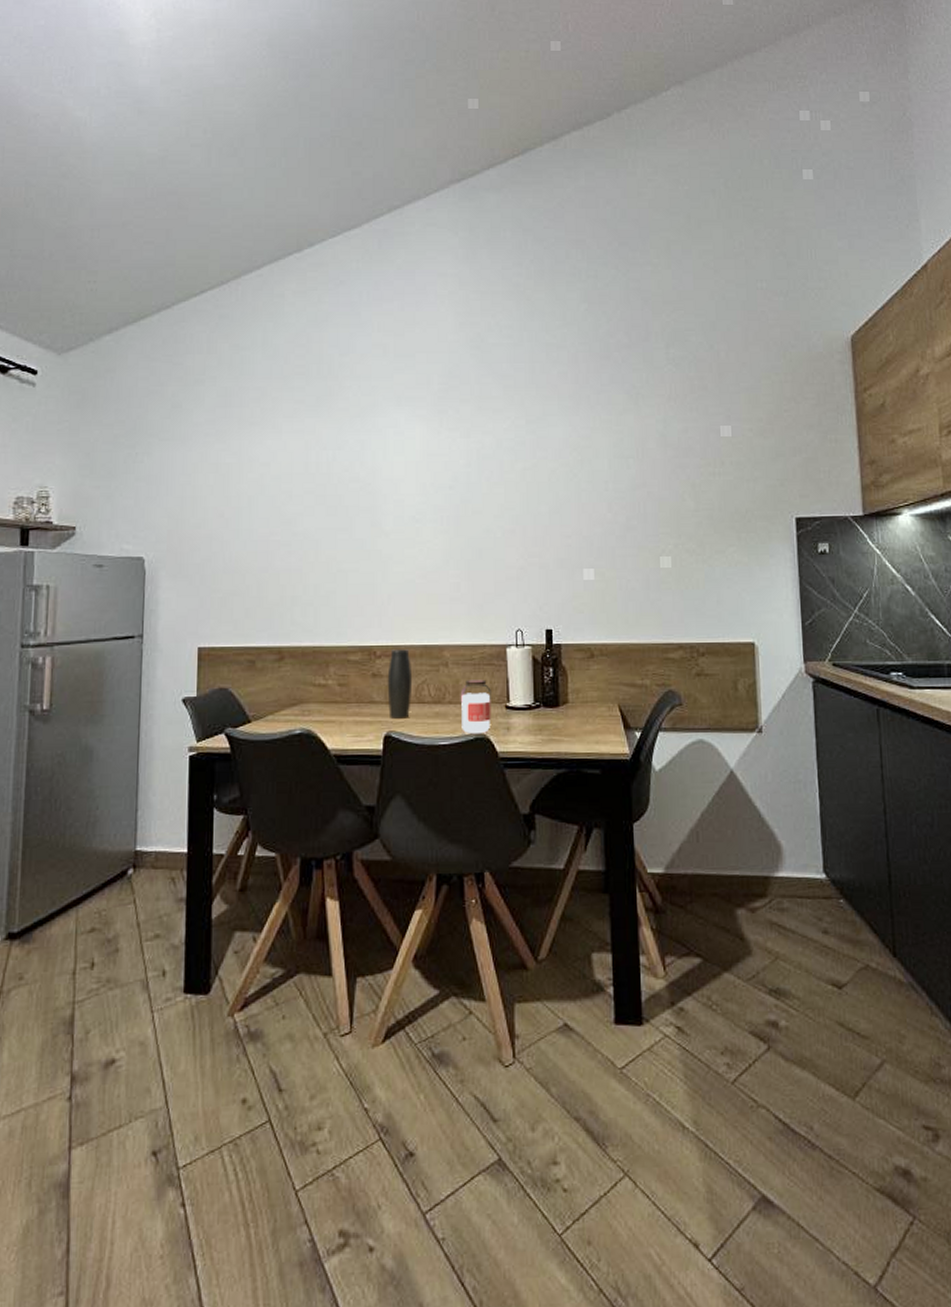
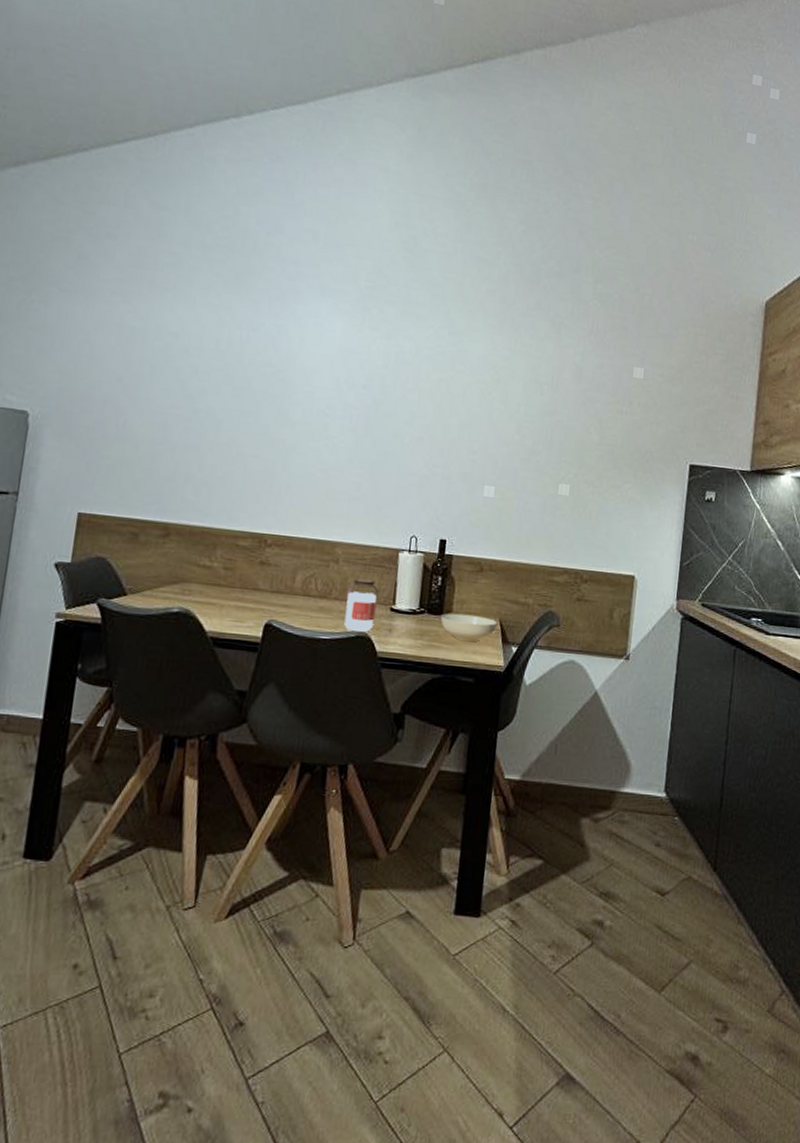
vase: present [387,649,413,719] -> none [272,540,302,610]
bowl: none [557,703,617,732] -> present [440,613,498,642]

